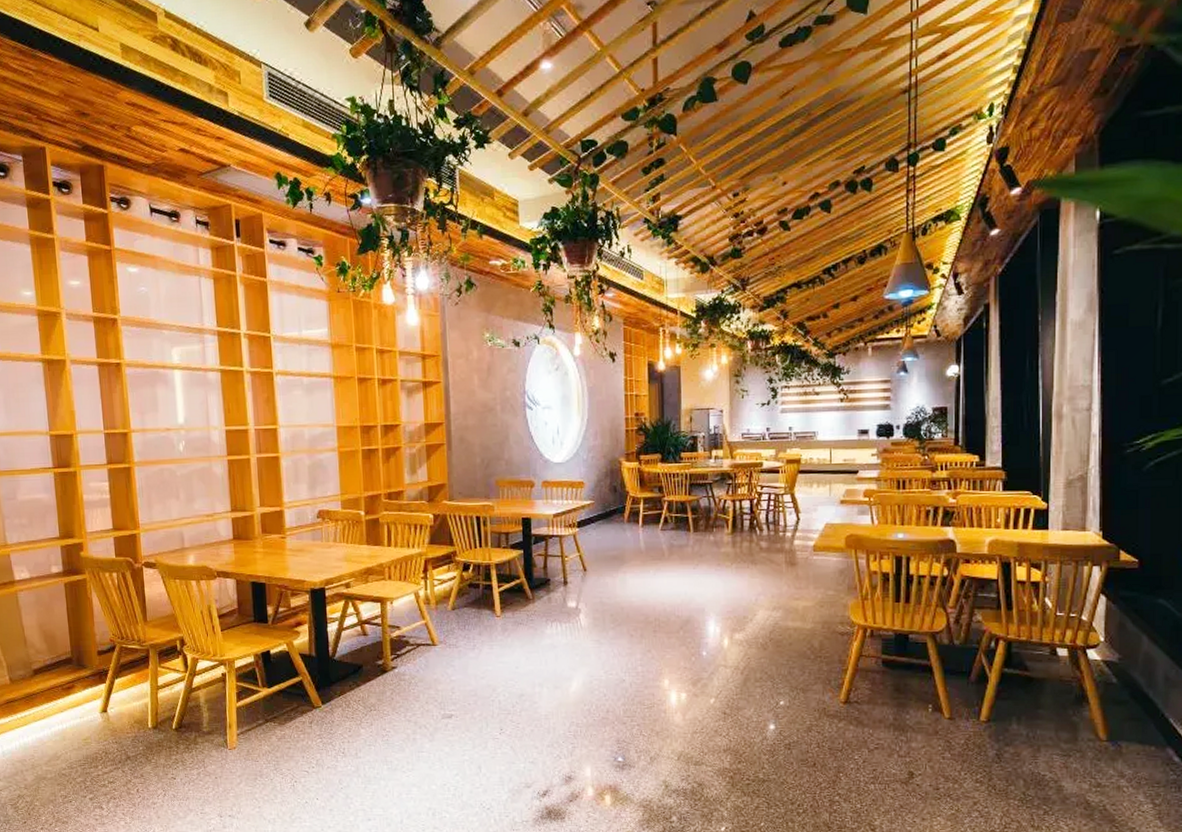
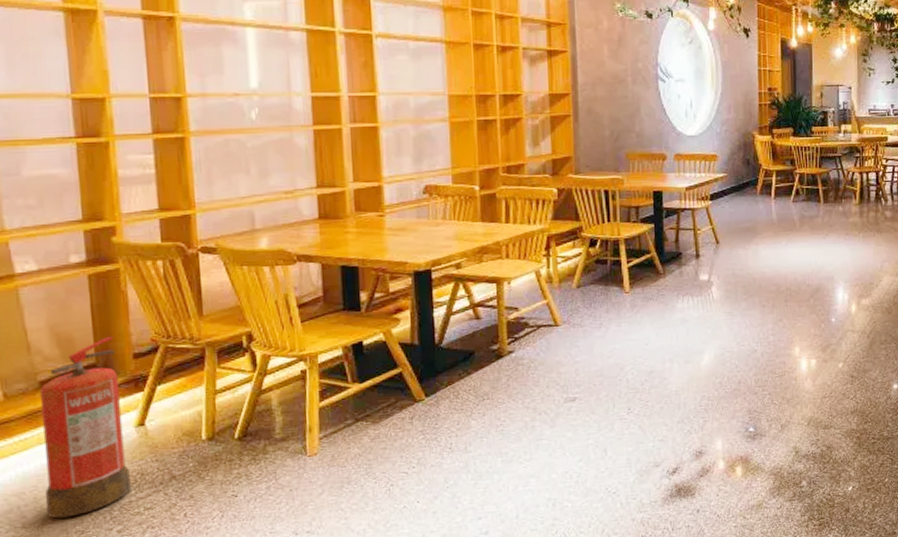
fire extinguisher: none [33,635,98,784] -> present [39,336,131,519]

